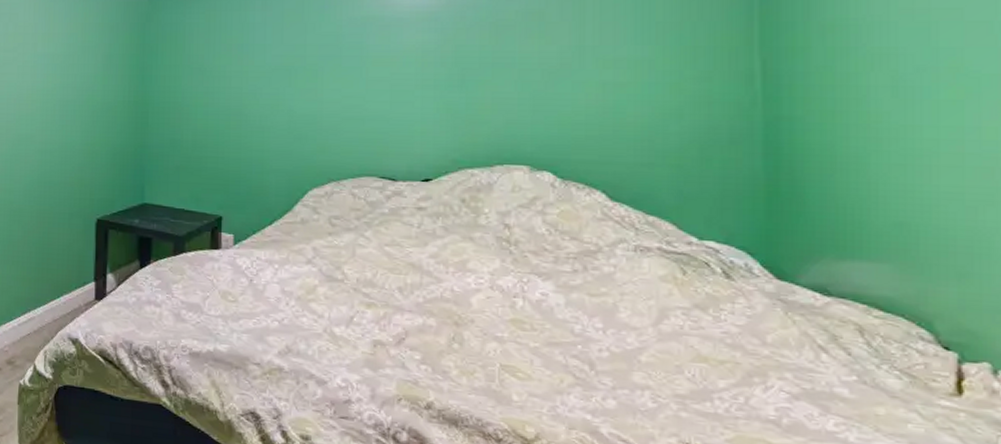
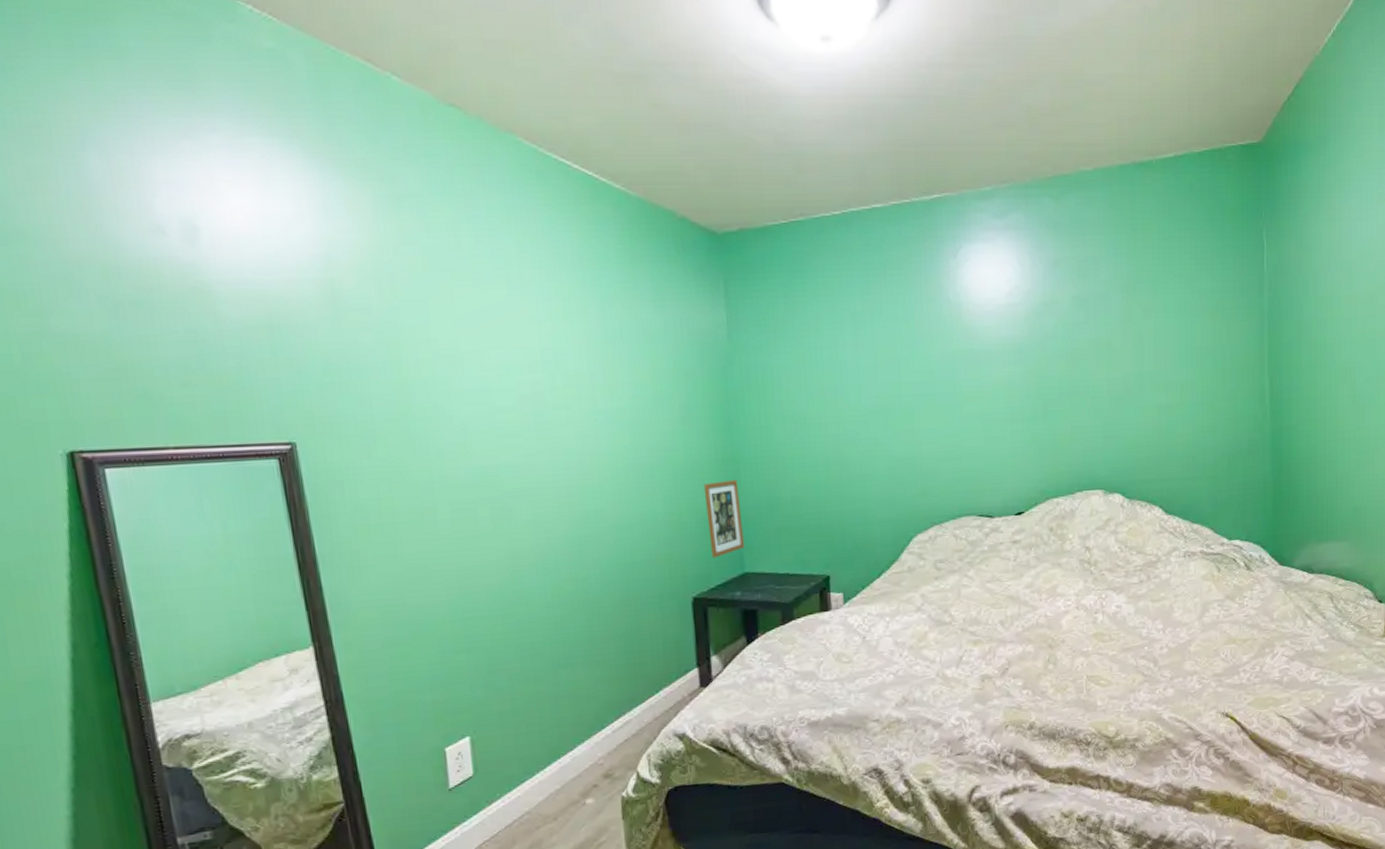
picture frame: none [115,120,147,187] -> present [703,480,745,558]

